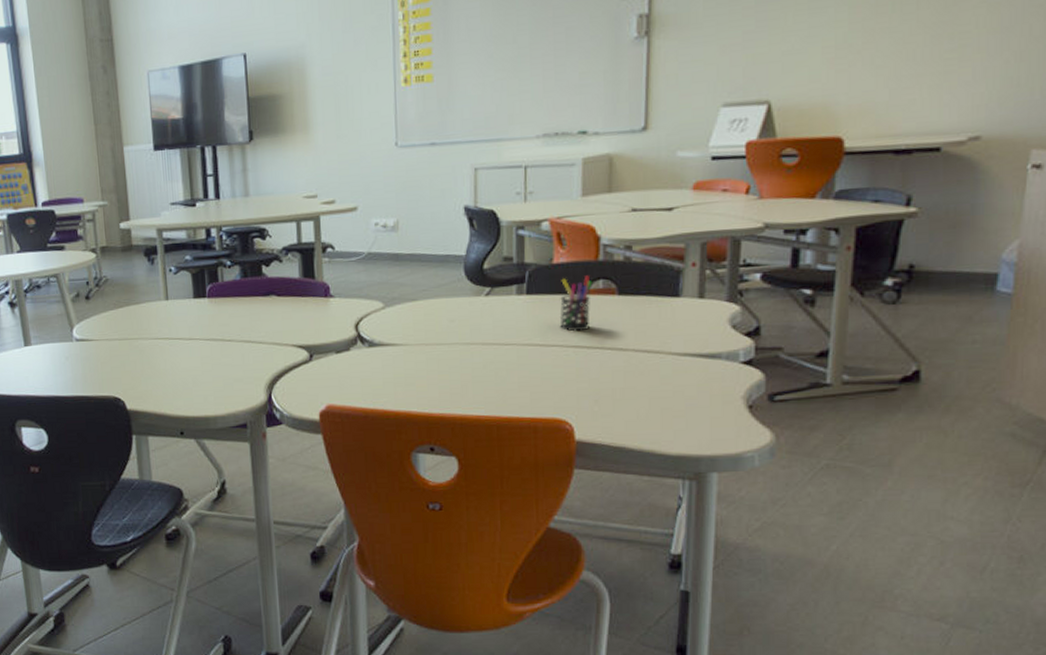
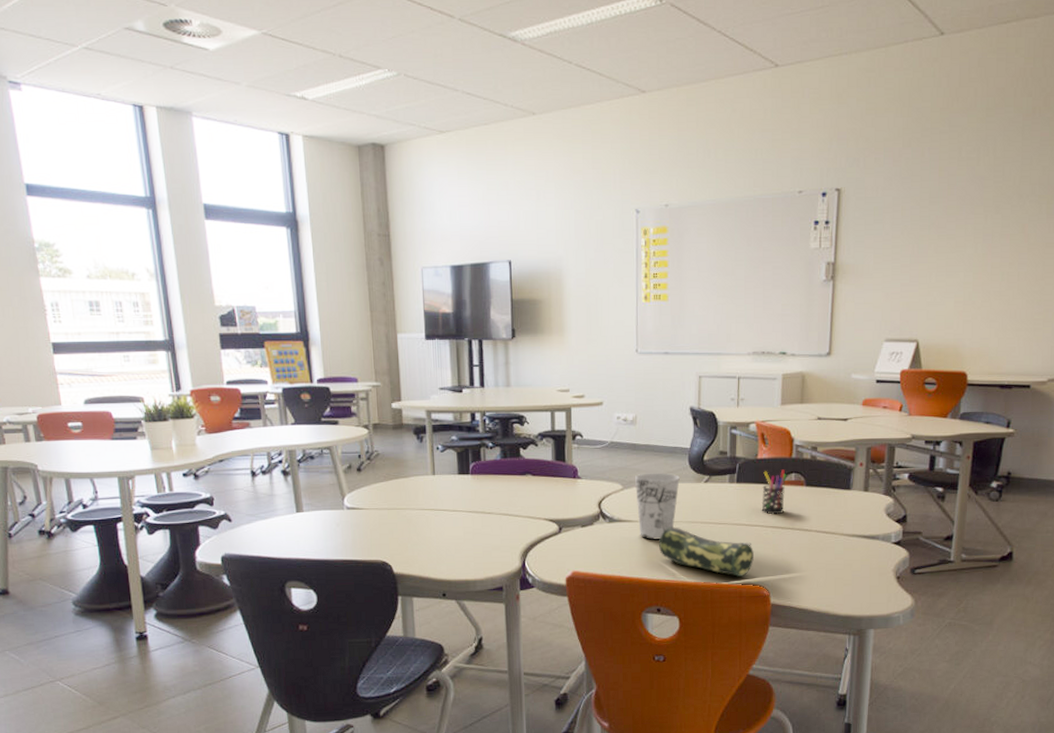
cup: none [399,286,454,366] -> present [635,473,680,540]
pencil case: none [430,350,551,408] -> present [659,527,754,576]

